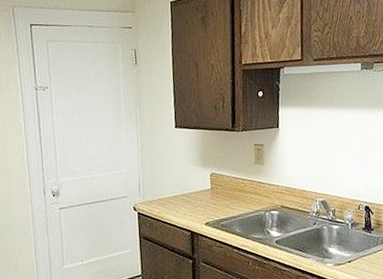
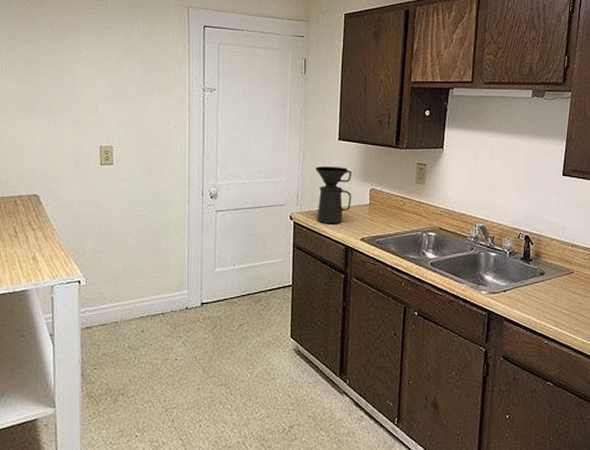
coffee maker: none [155,154,193,211] -> present [316,167,352,223]

